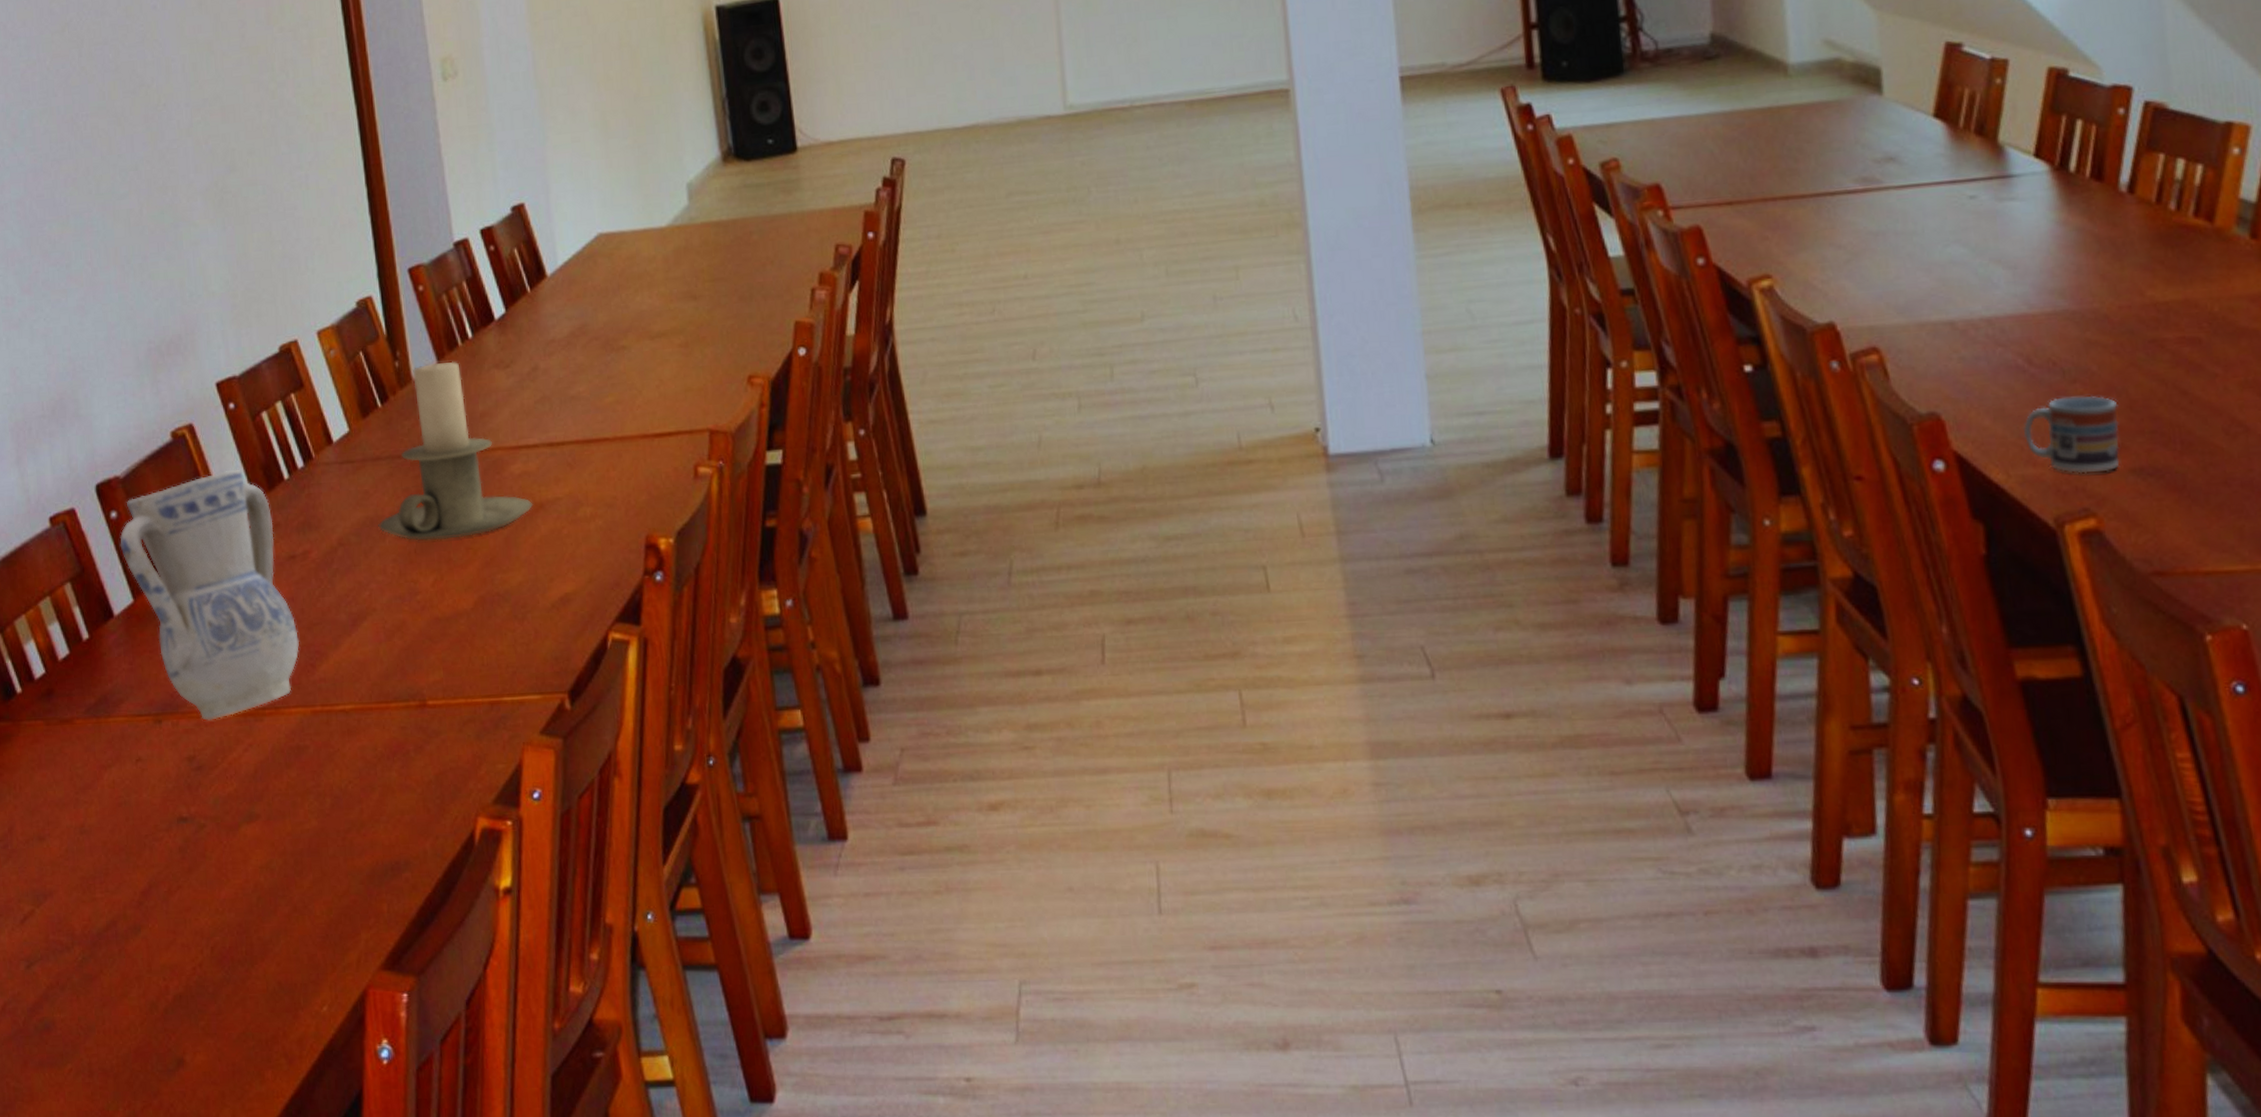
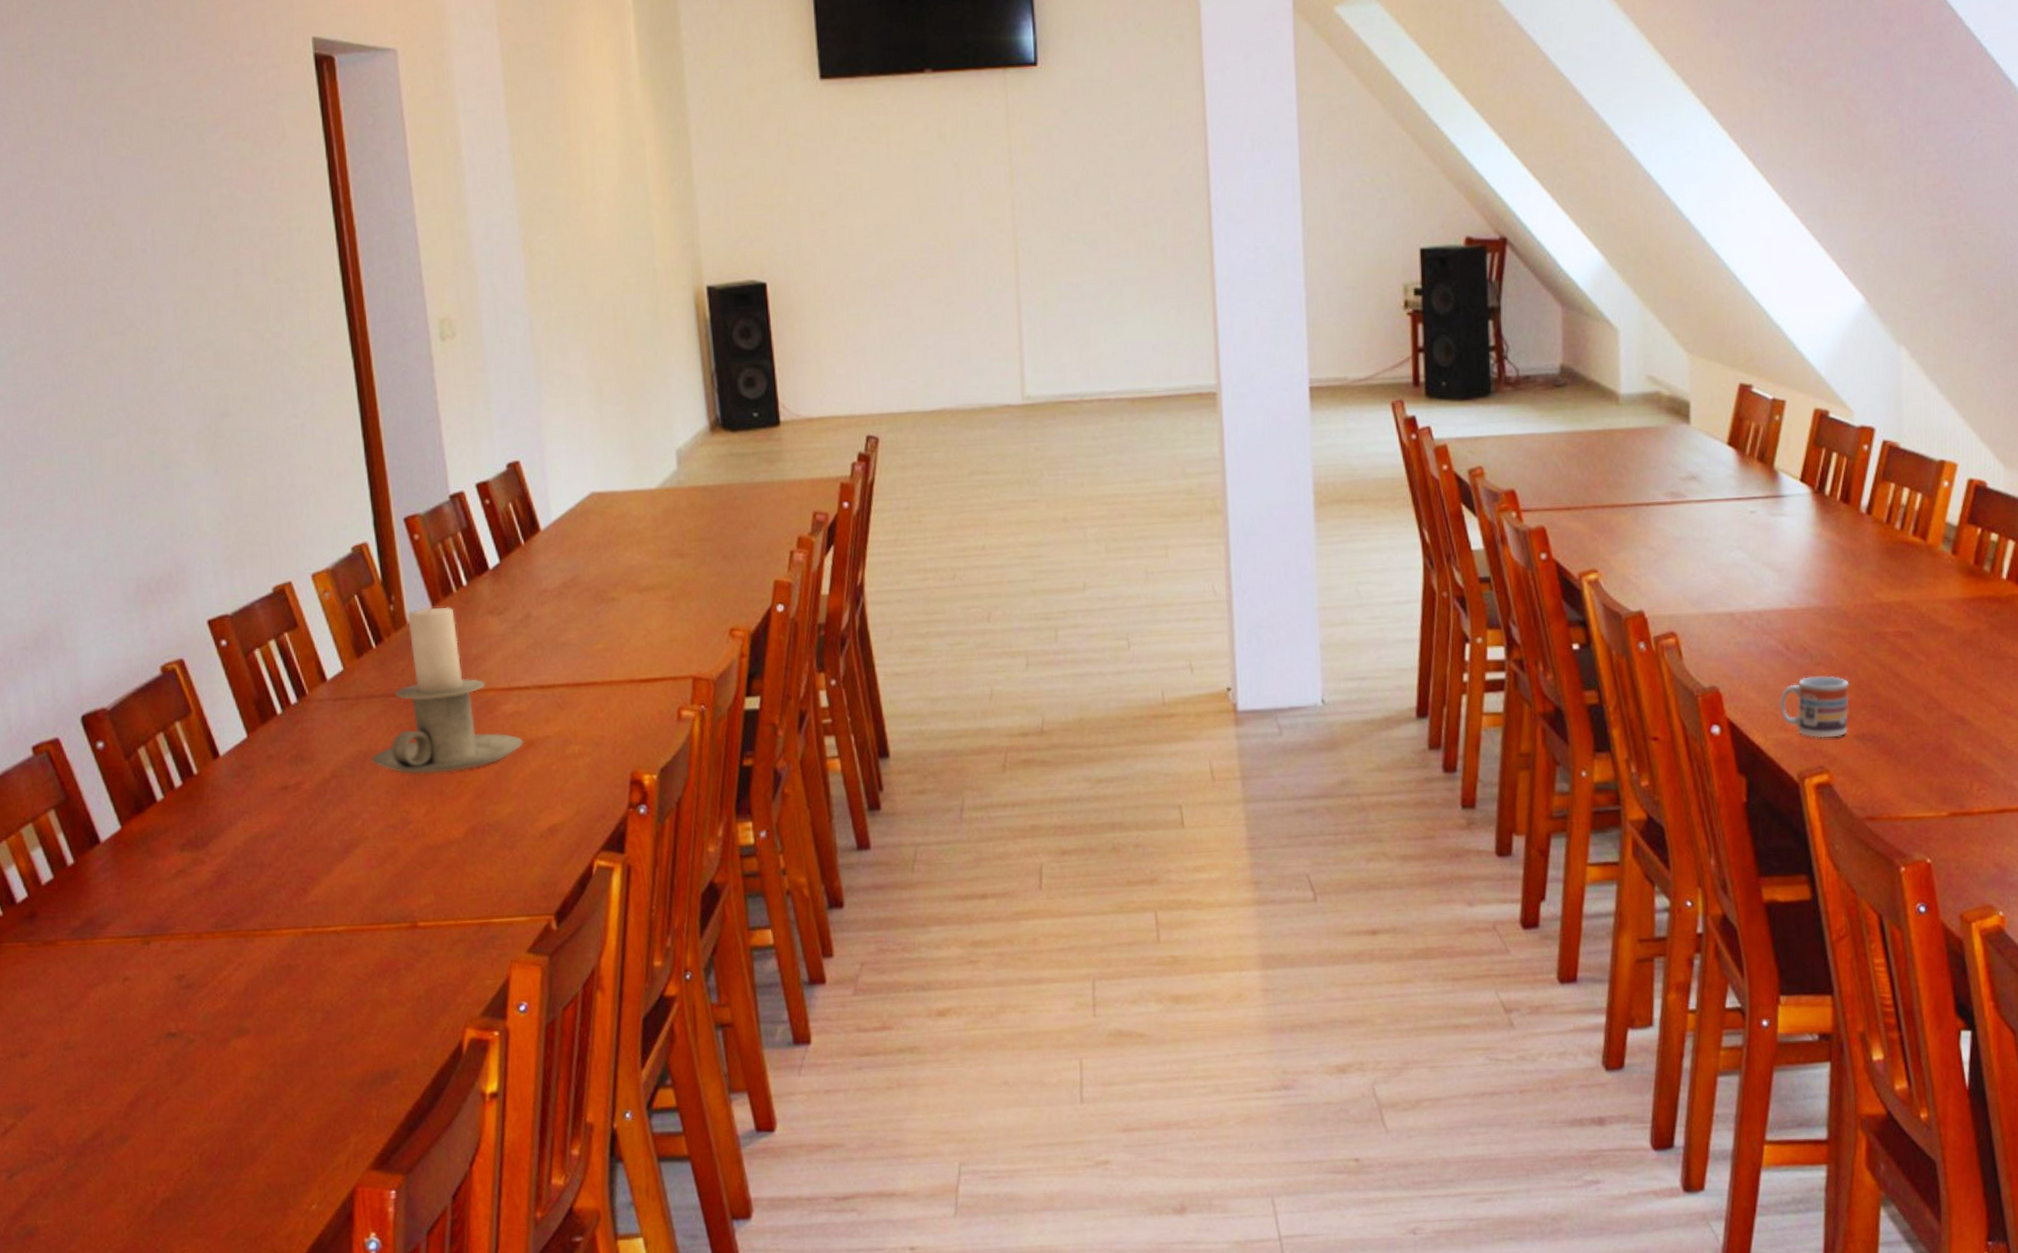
vase: present [119,468,300,721] -> none [106,702,292,942]

